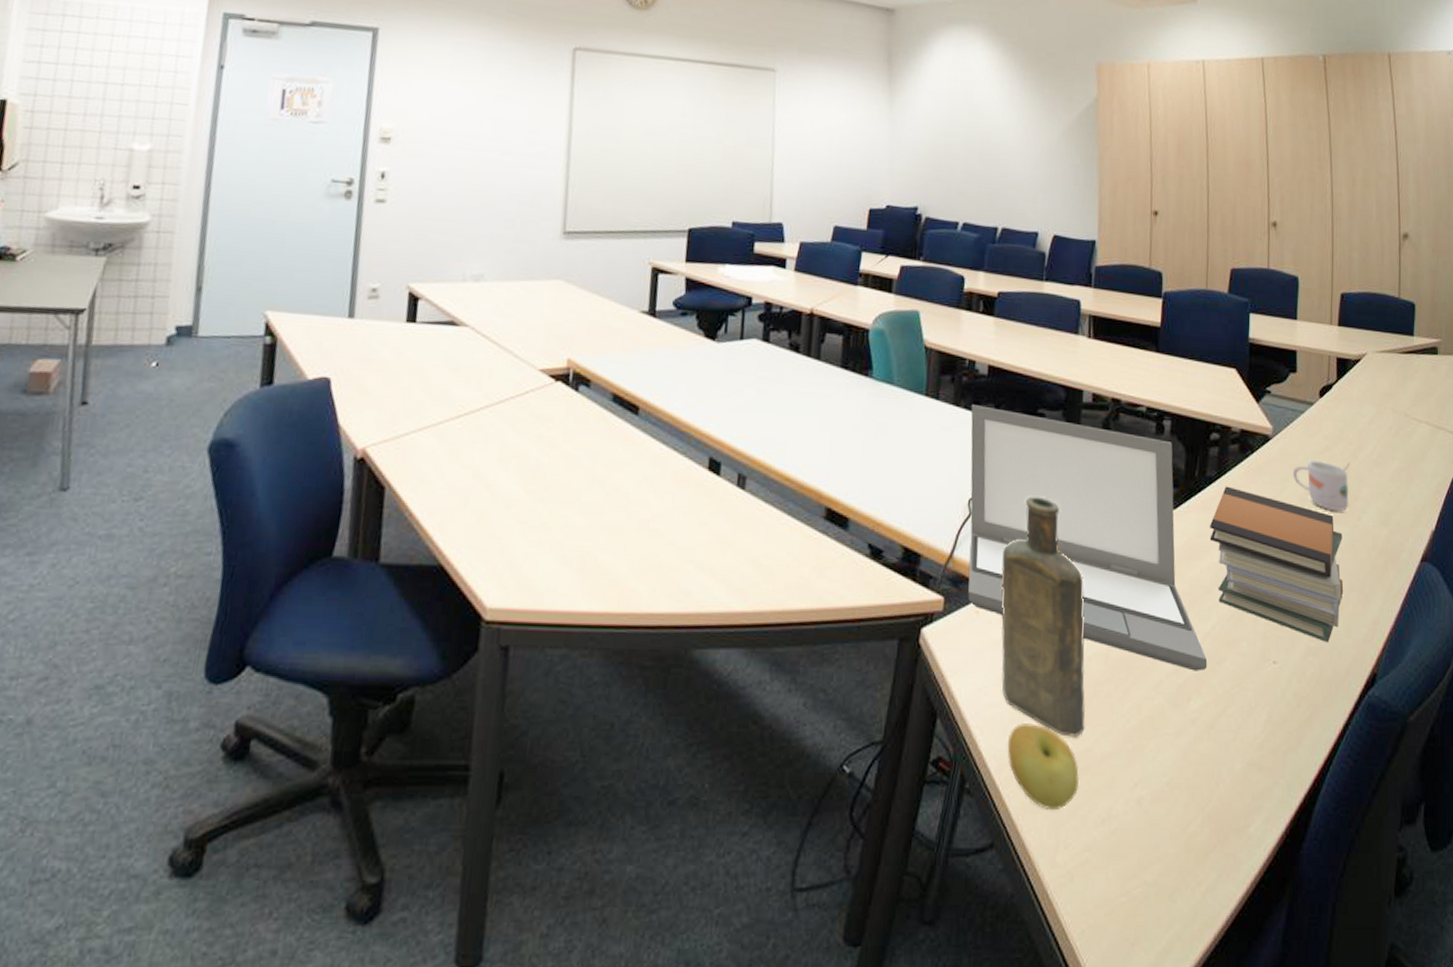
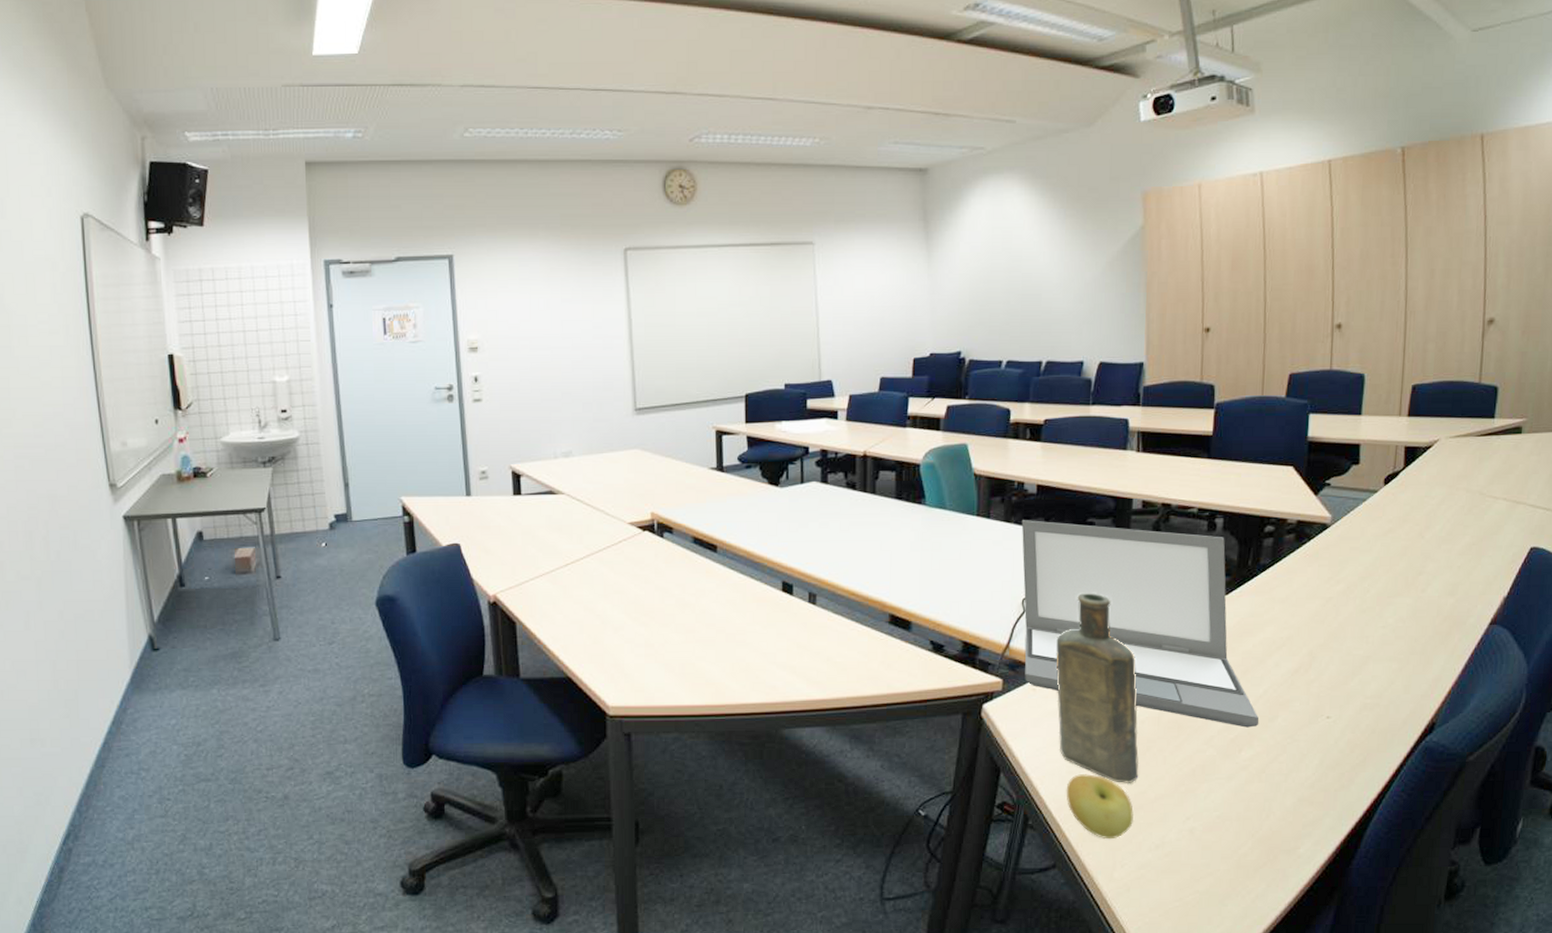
book stack: present [1210,486,1344,643] -> none [1263,571,1404,700]
mug: present [1292,460,1351,512] -> none [1352,541,1416,586]

